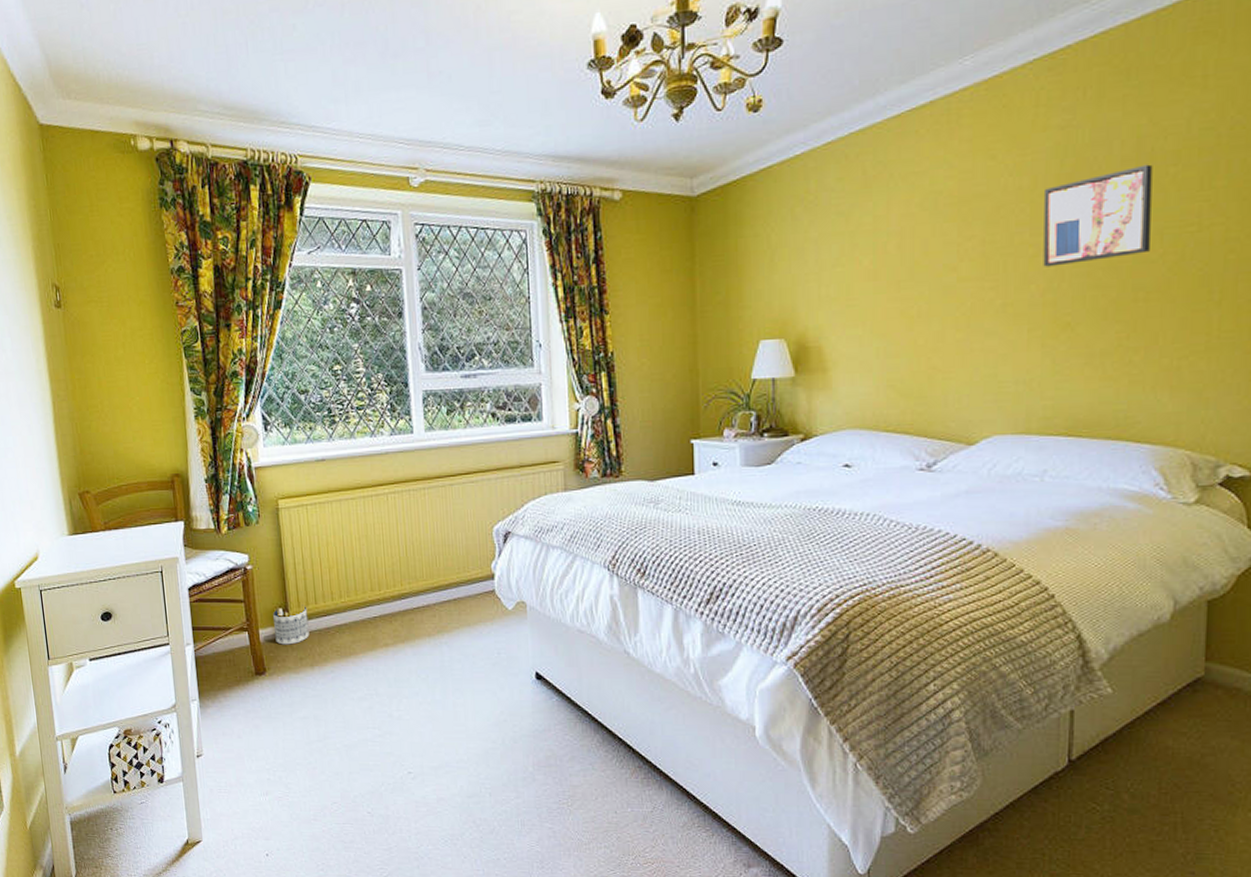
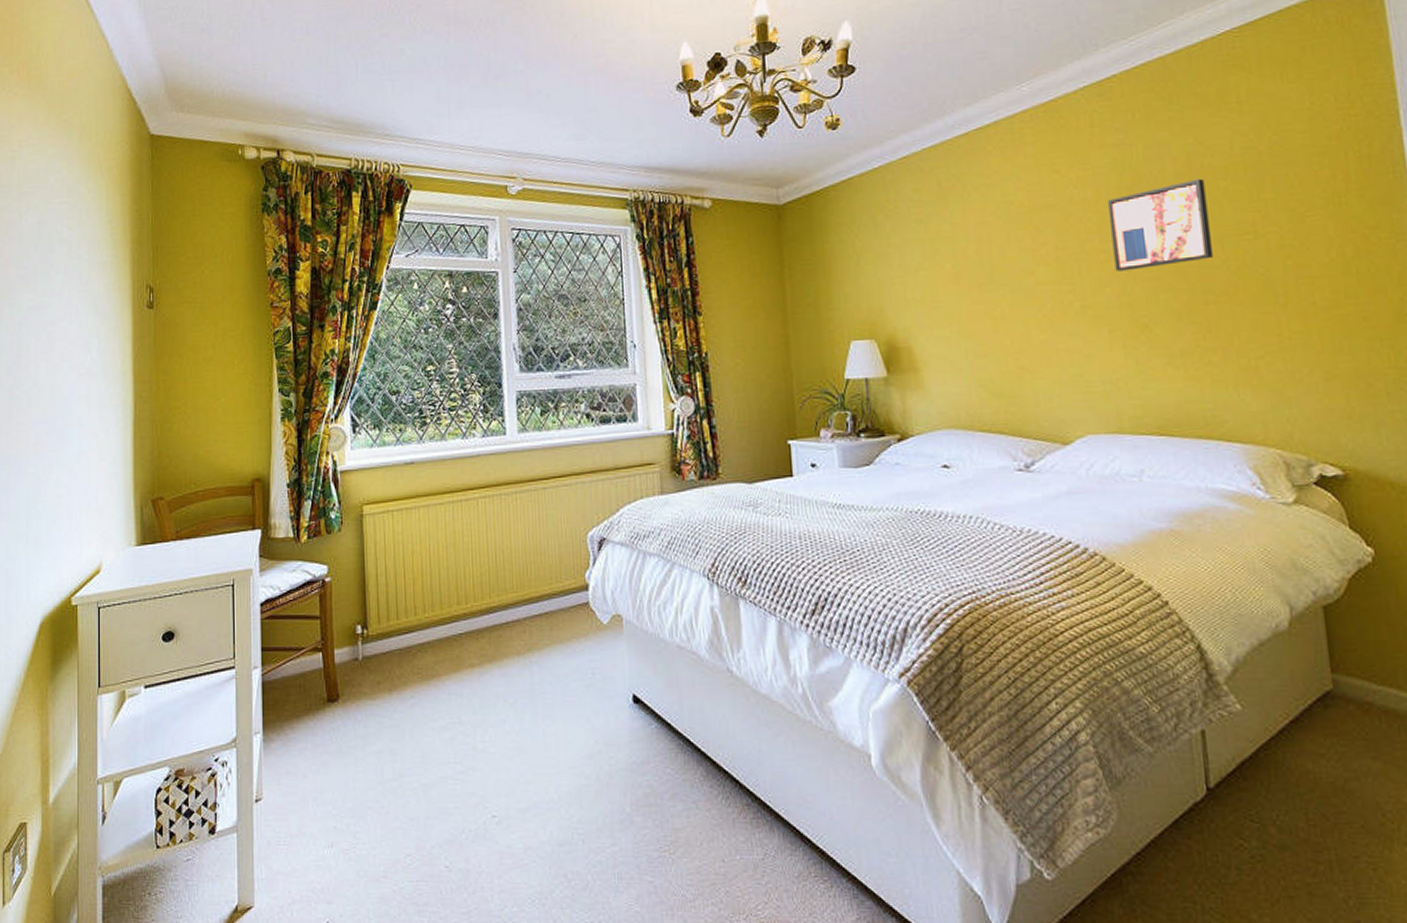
planter: present [273,605,309,645] -> none [351,621,389,667]

